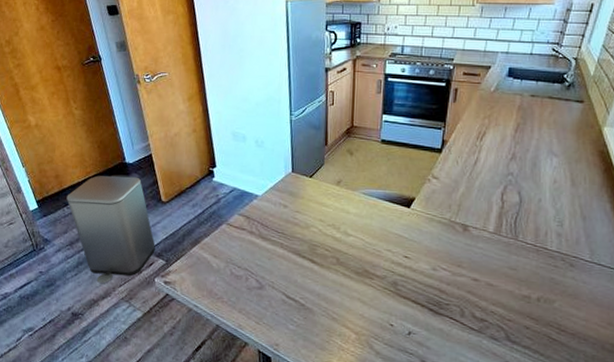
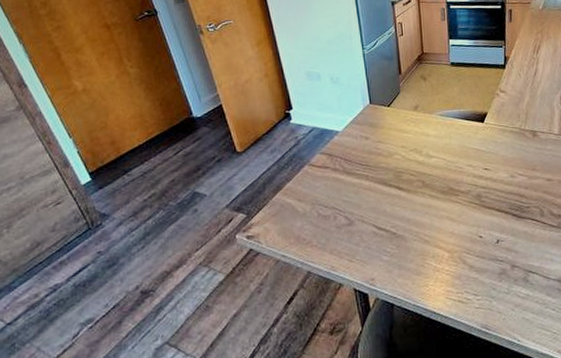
pedal bin: present [66,174,155,283] -> none [126,130,234,252]

